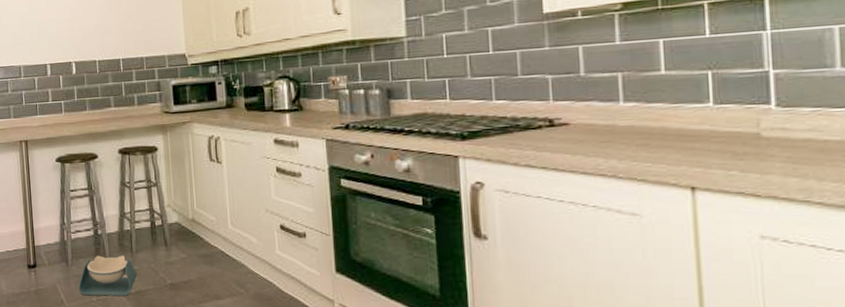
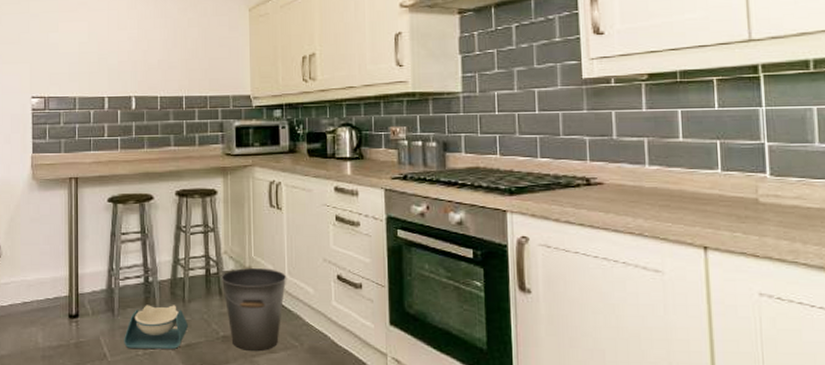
bucket: none [166,220,230,298] -> present [221,268,287,352]

